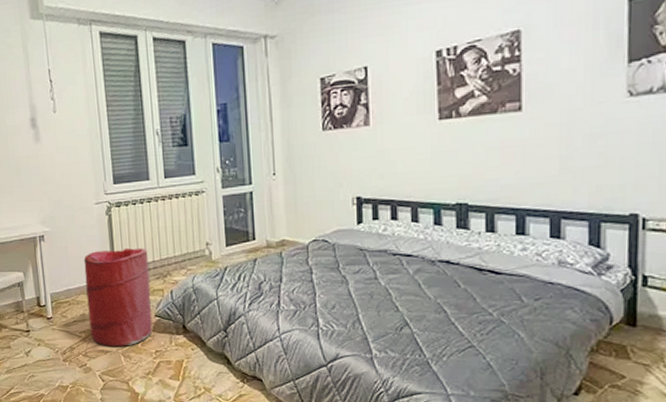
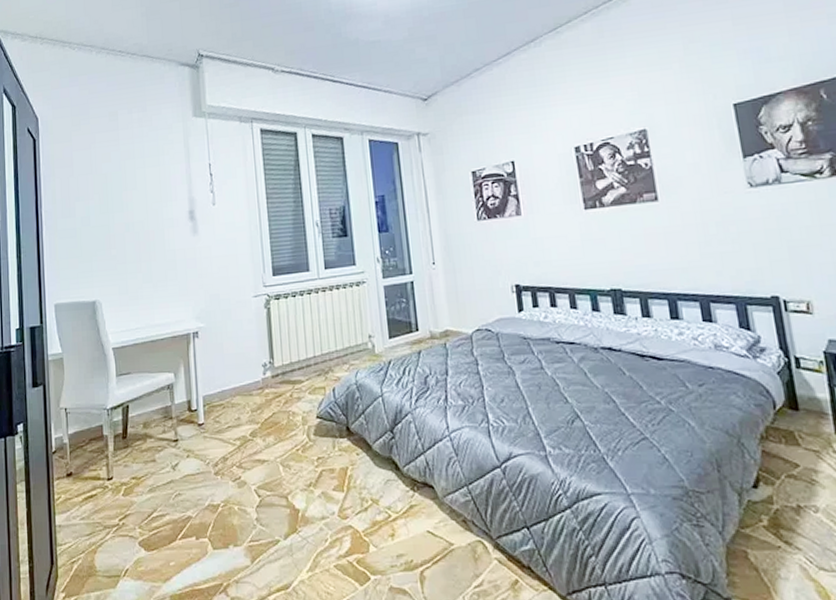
laundry hamper: present [83,248,153,346] -> none [240,342,314,455]

